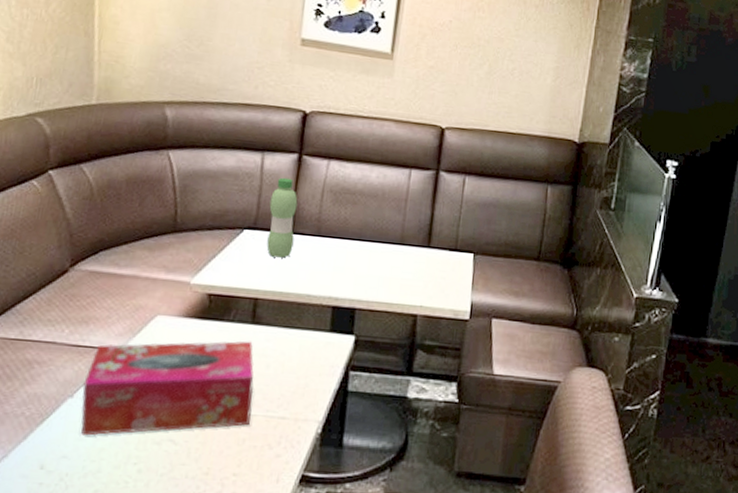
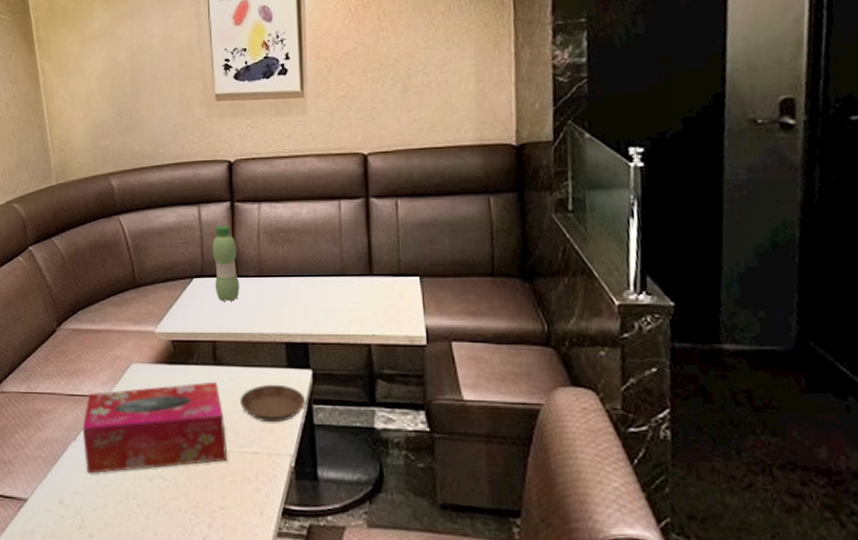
saucer: none [274,347,344,388] -> present [240,384,306,423]

